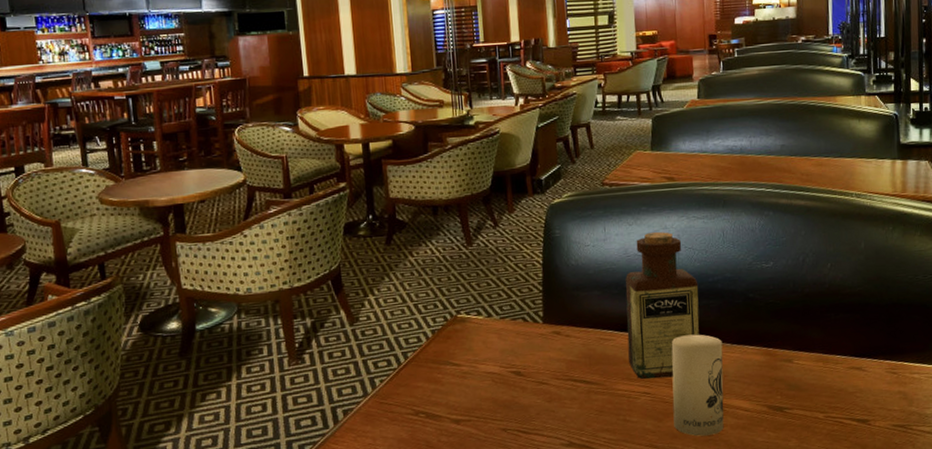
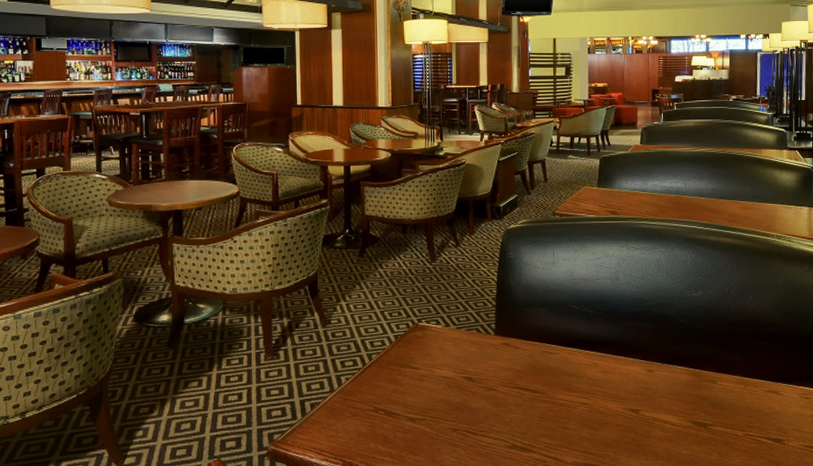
bottle: present [625,232,699,380] -> none [569,259,635,391]
candle: present [671,334,724,436] -> none [607,353,654,446]

